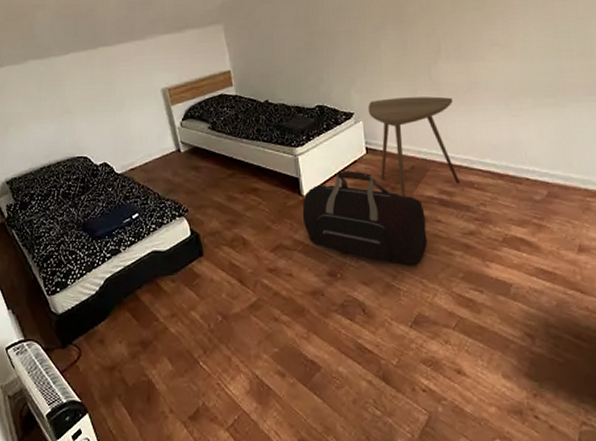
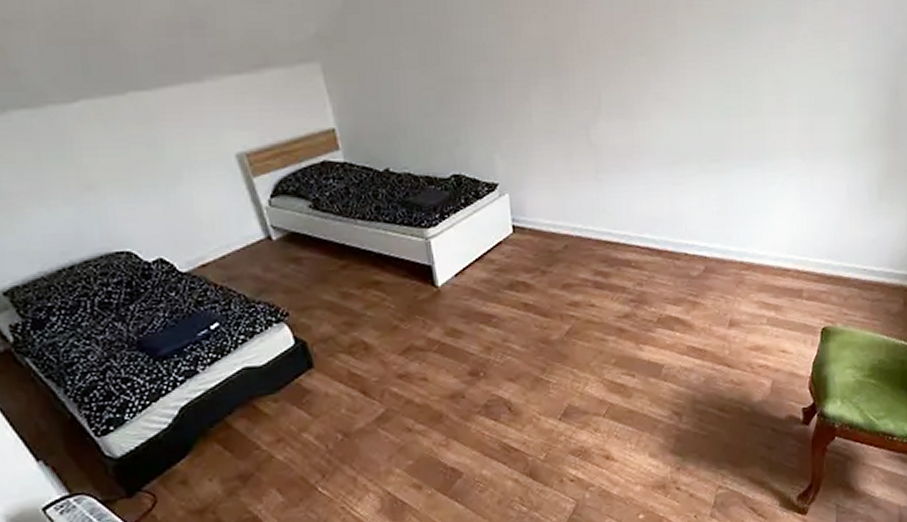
duffel bag: present [302,171,428,266] -> none [437,253,580,357]
side table: present [368,96,460,198] -> none [515,162,616,282]

